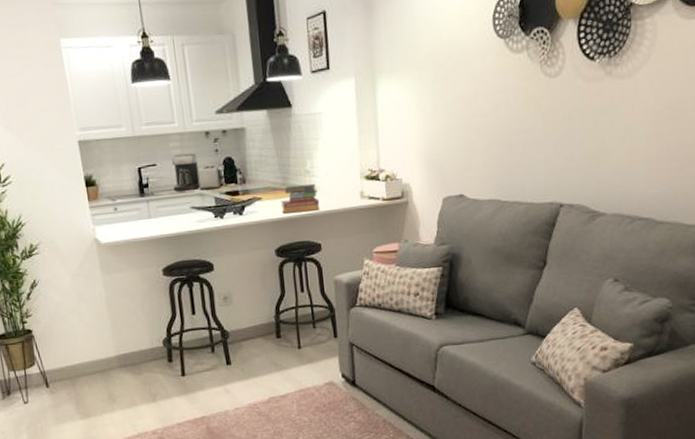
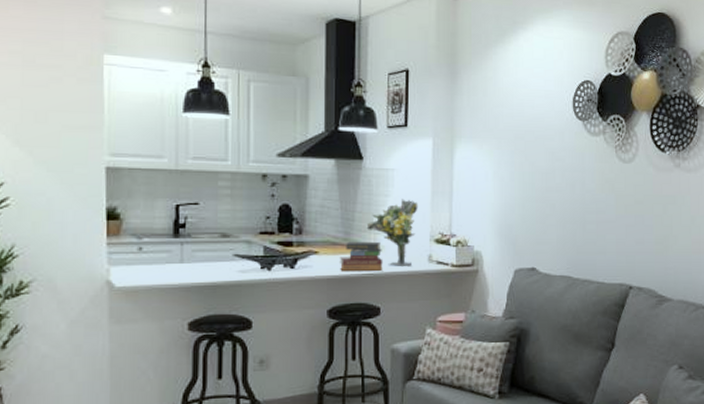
coffee maker: present [171,153,200,191] -> none [216,195,249,236]
toaster: present [197,163,224,190] -> none [247,210,278,237]
bouquet: none [301,140,347,205] -> present [366,199,418,266]

